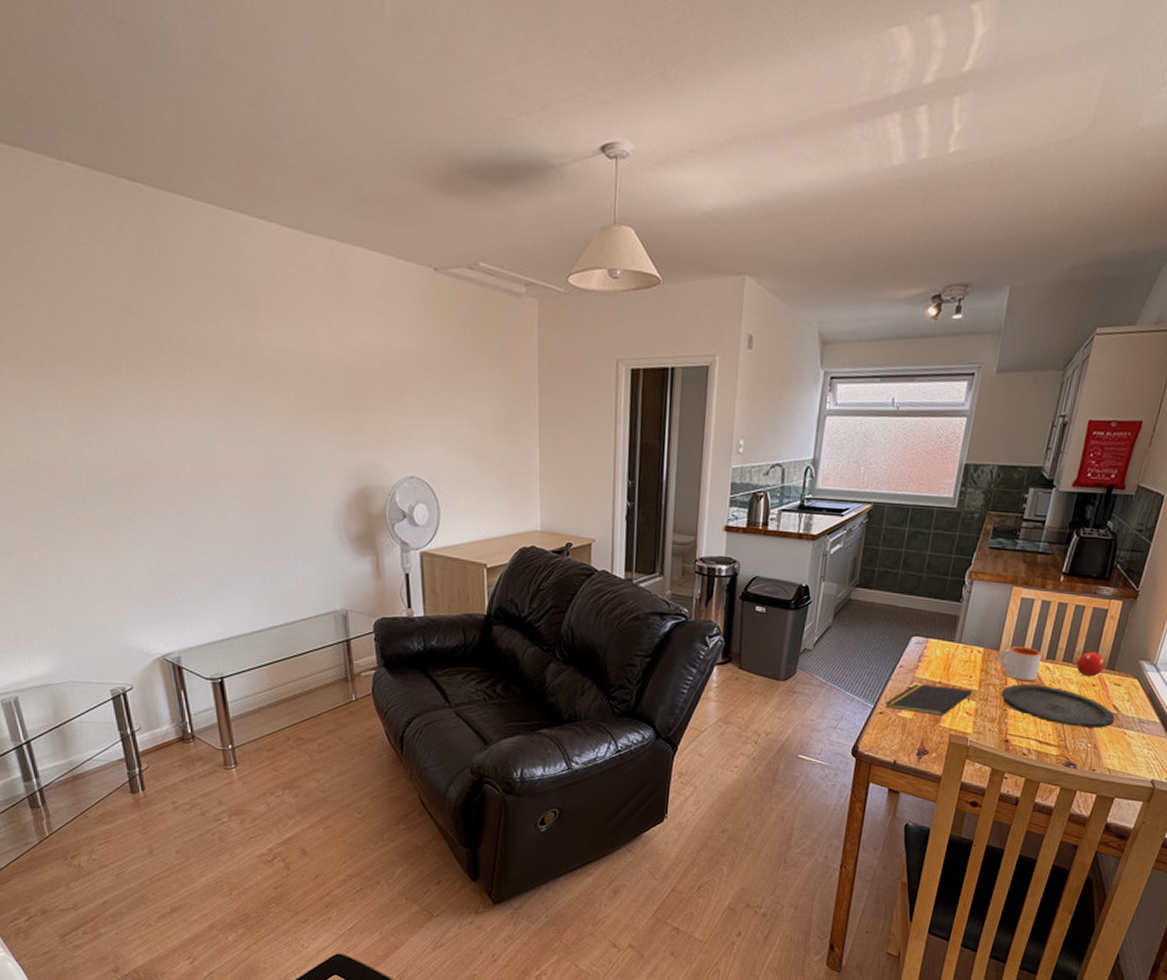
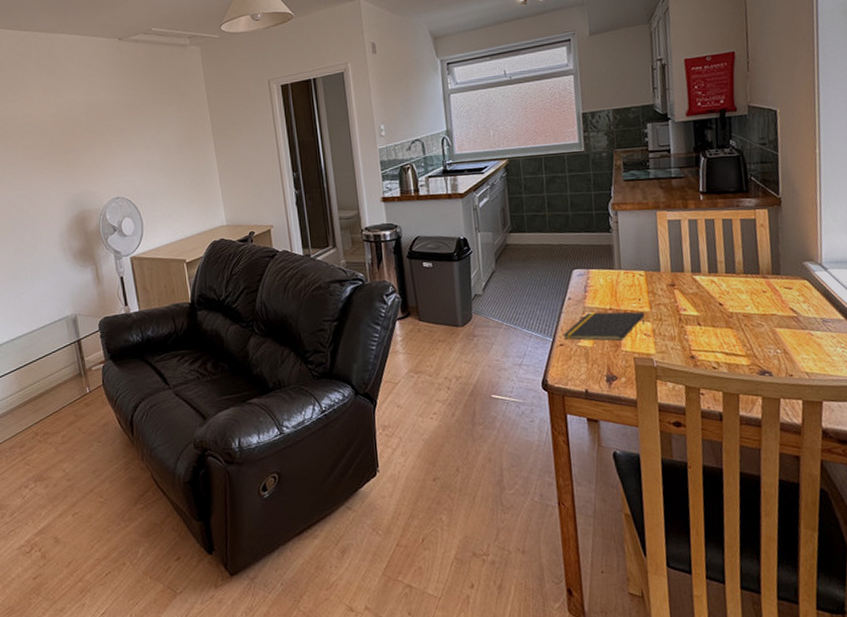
mug: present [998,645,1043,682] -> none [661,264,705,297]
plate: present [1001,684,1115,729] -> none [673,298,797,335]
fruit: present [1076,650,1105,677] -> none [740,258,770,285]

